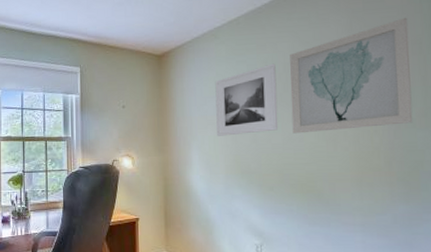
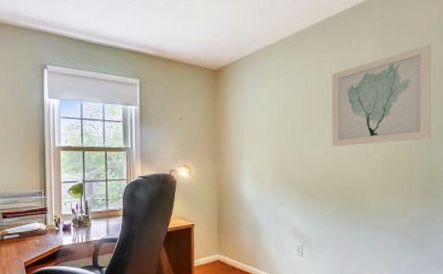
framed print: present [215,63,279,136] -> none [266,81,320,148]

